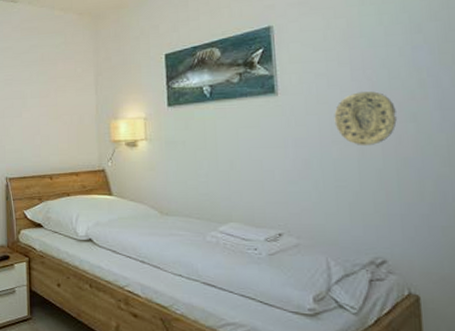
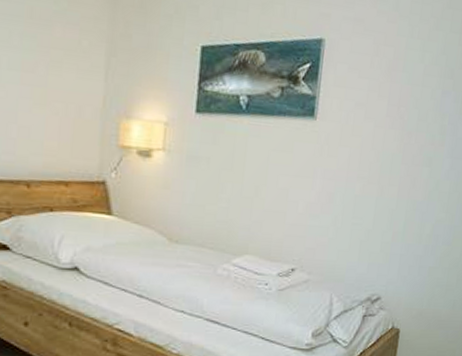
decorative plate: present [334,91,397,147] -> none [363,129,417,186]

